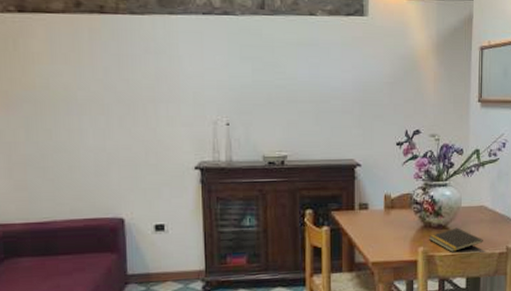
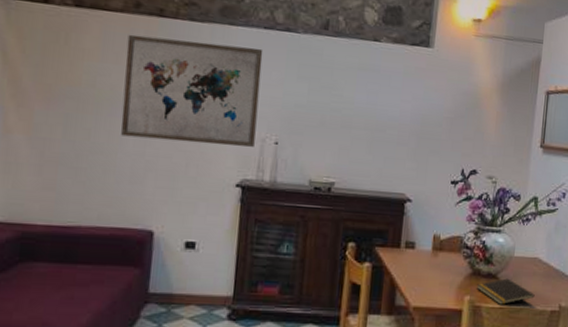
wall art: none [73,34,207,133] -> present [120,34,263,147]

